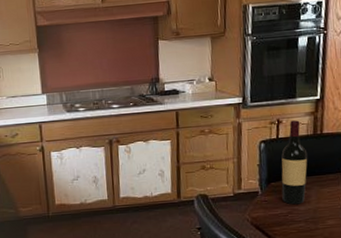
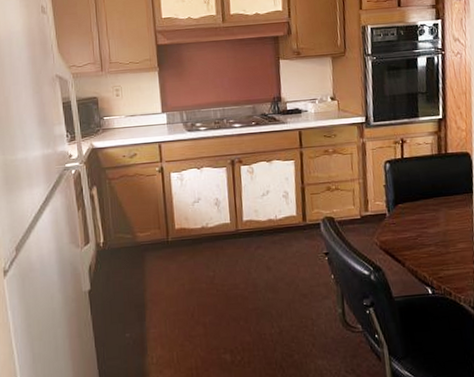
wine bottle: present [281,120,308,205] -> none [407,140,434,227]

